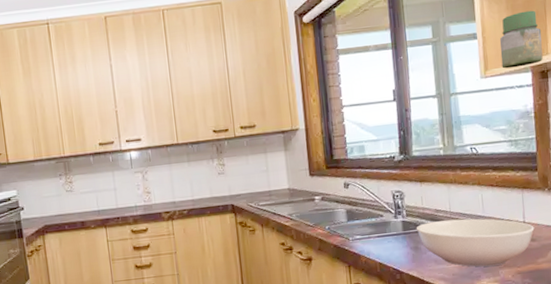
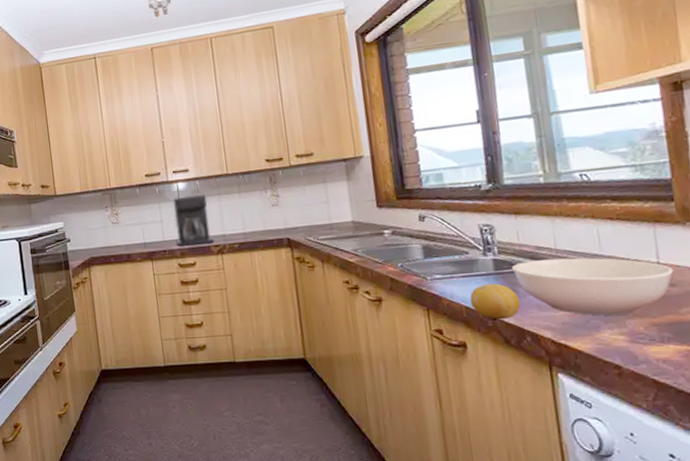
coffee maker: none [127,162,165,215] -> present [174,194,214,248]
fruit: none [383,242,422,274] -> present [470,283,521,320]
jar: present [499,10,543,69] -> none [613,11,675,82]

